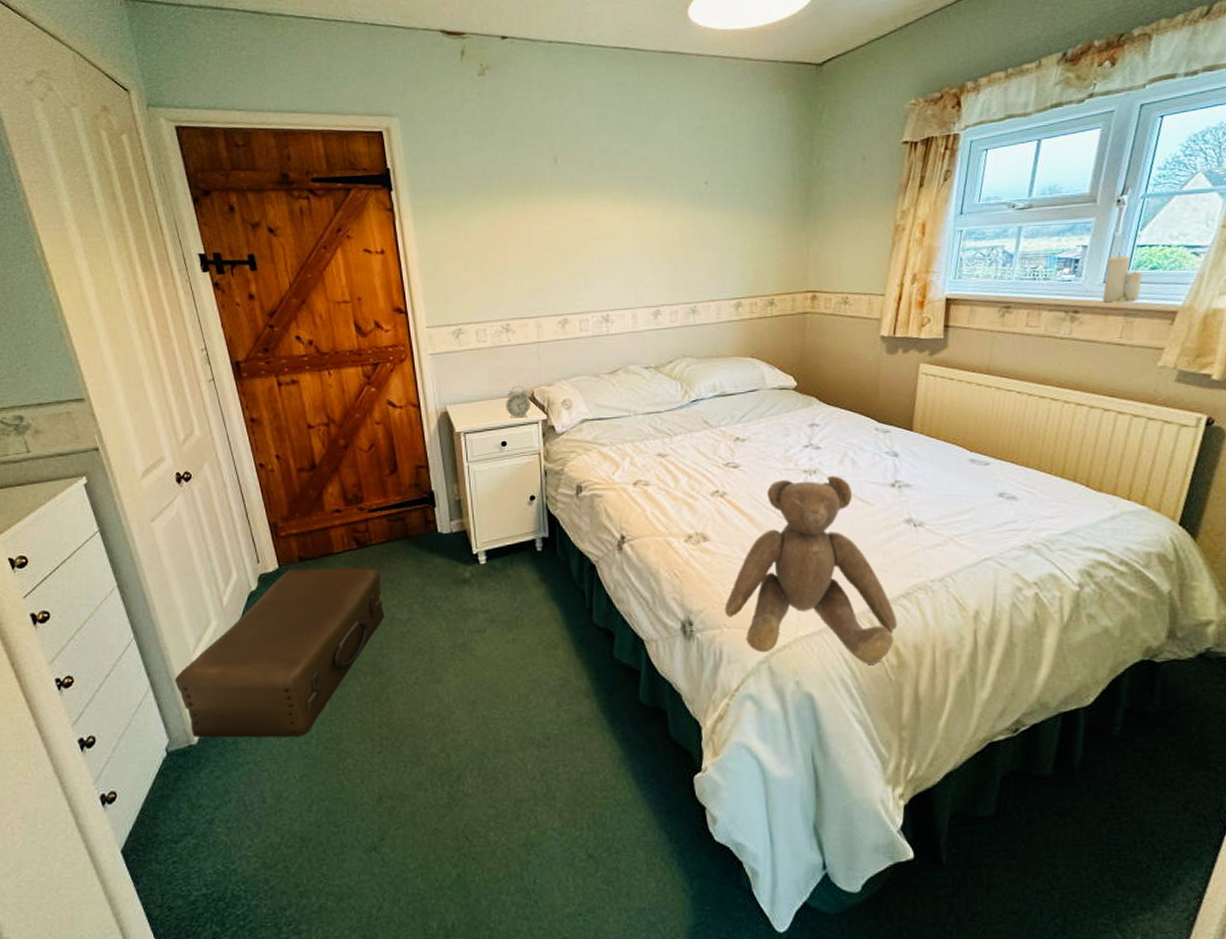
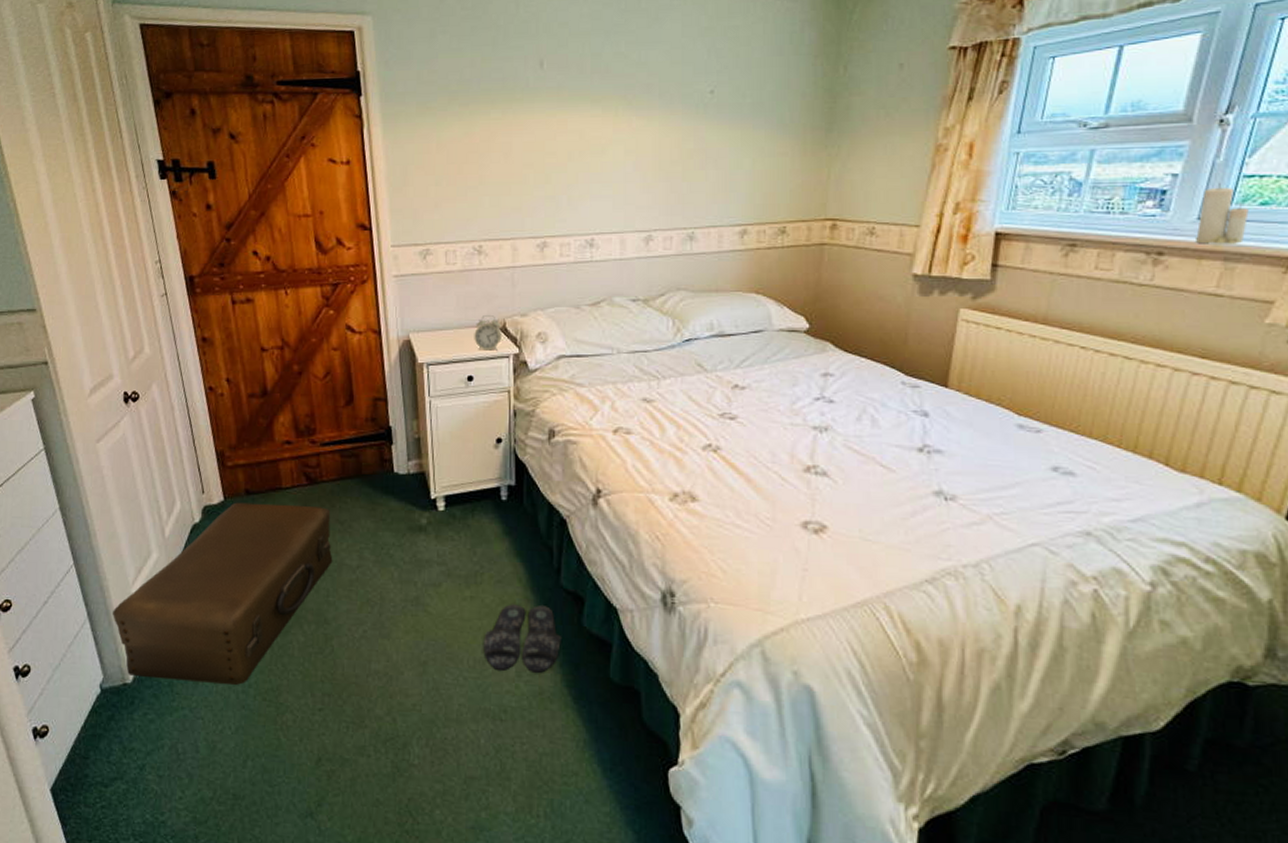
slippers: none [526,642,596,702] -> present [483,604,561,673]
teddy bear: present [724,476,898,664] -> none [712,435,920,659]

